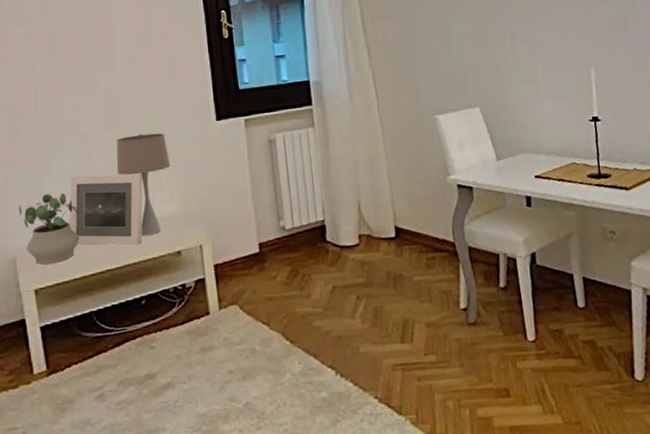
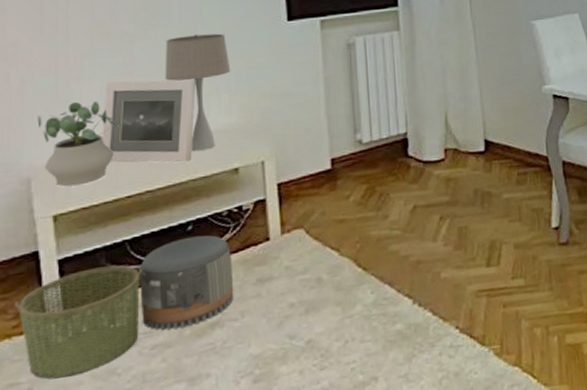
basket: none [9,332,107,426] -> present [15,265,142,379]
pouf: none [104,308,182,390] -> present [139,235,234,331]

